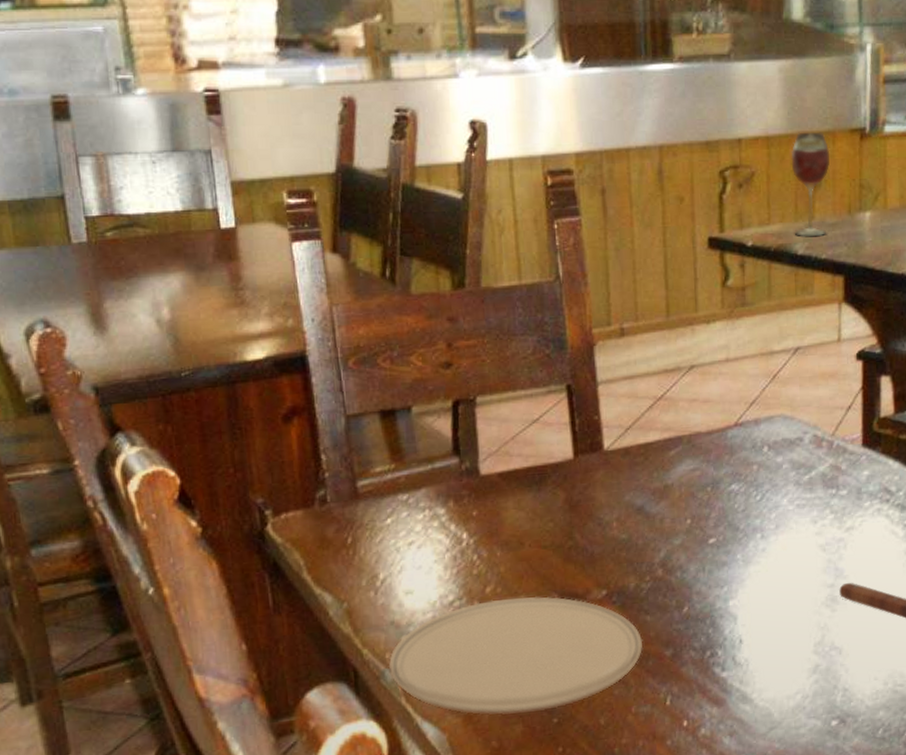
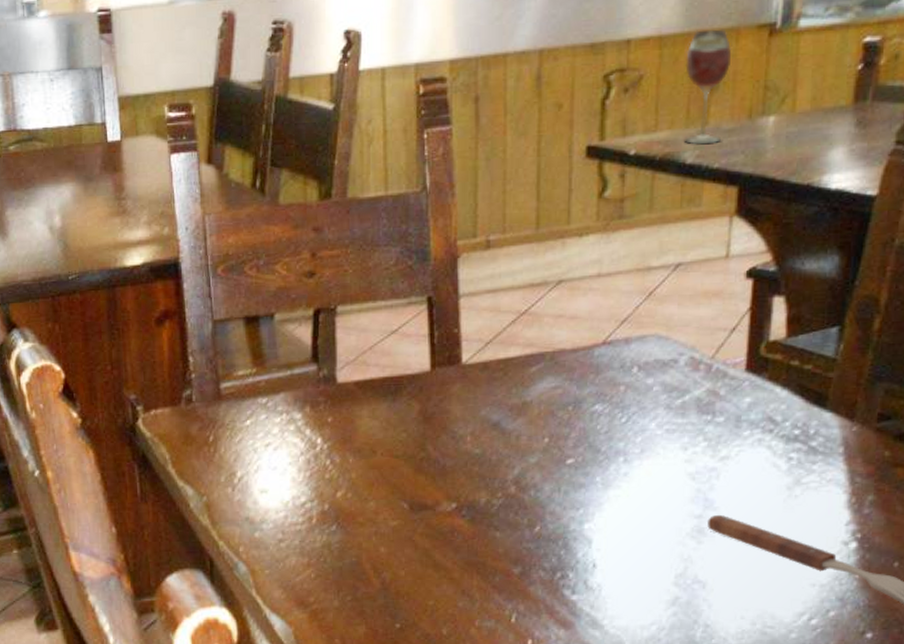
plate: present [388,596,643,716] -> none [241,504,491,616]

